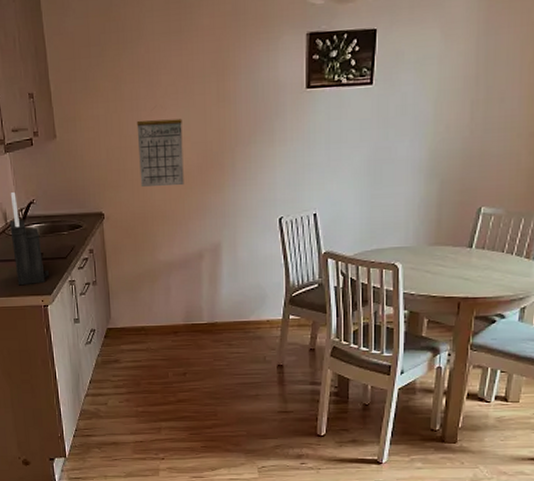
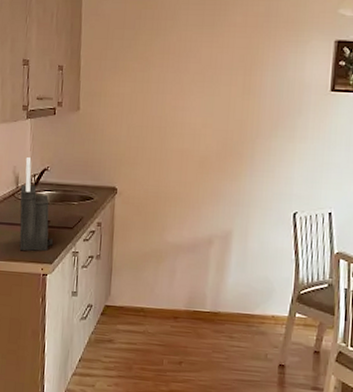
calendar: present [136,118,184,187] -> none [157,102,206,170]

